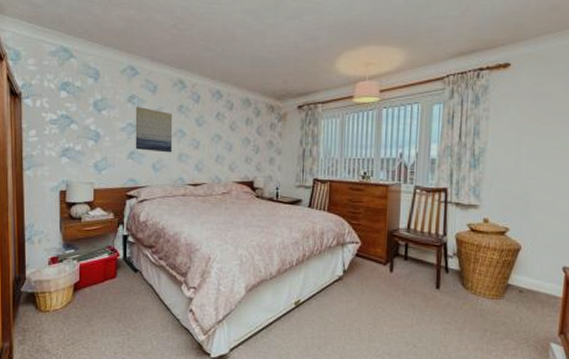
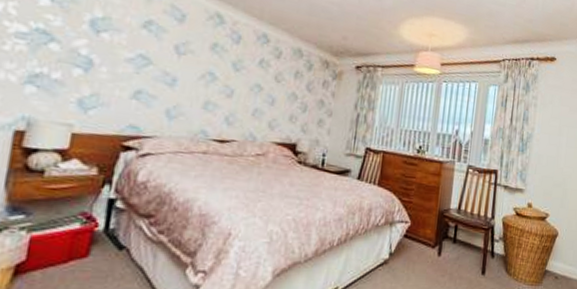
wall art: present [135,106,173,153] -> none [144,34,203,99]

